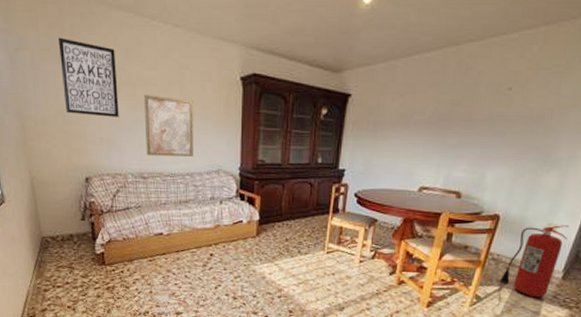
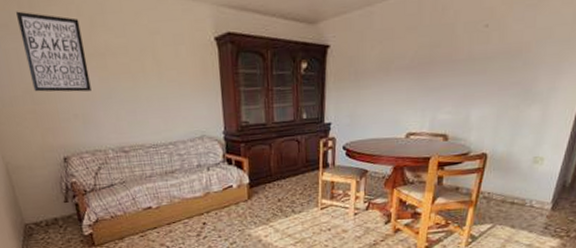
wall art: present [143,95,193,156] -> none [115,64,174,128]
fire extinguisher: present [500,225,570,298] -> none [492,157,555,231]

